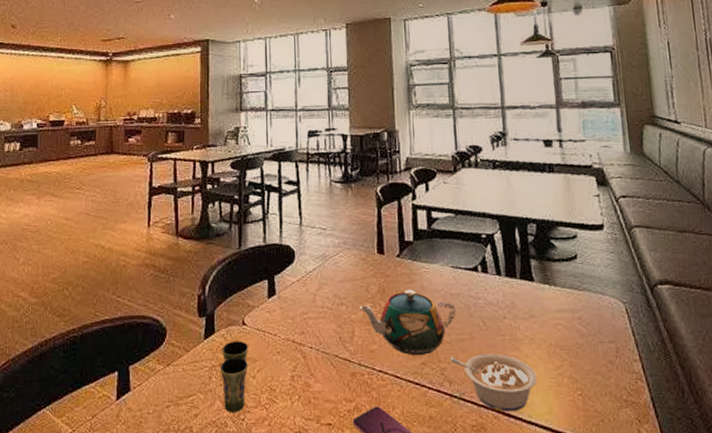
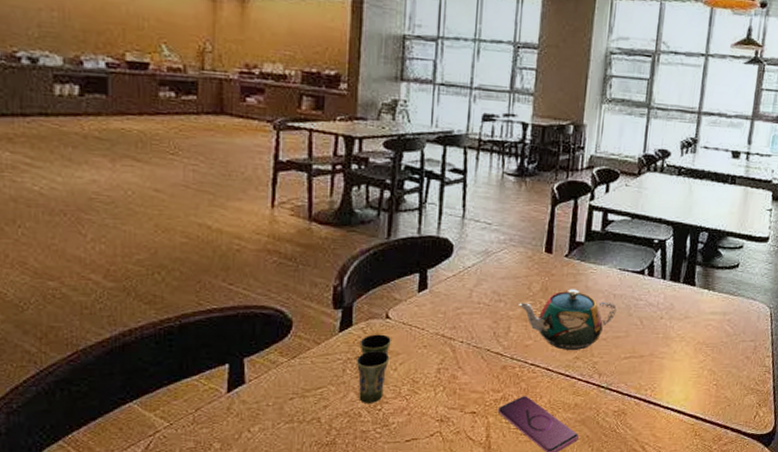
legume: present [449,353,537,412] -> none [603,349,681,399]

